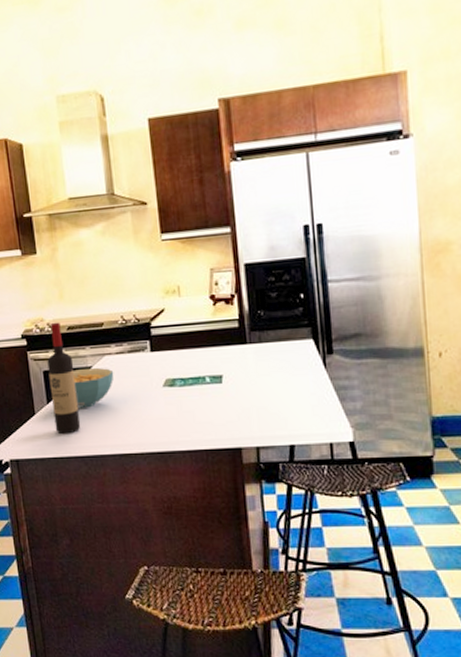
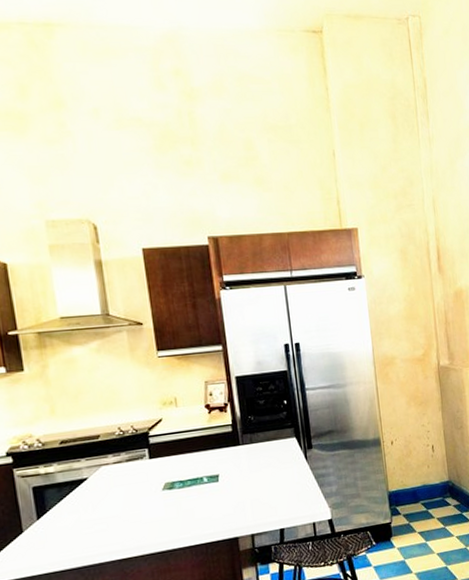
wine bottle: present [47,322,81,435] -> none [37,437,77,549]
cereal bowl: present [73,367,114,408] -> none [67,478,112,521]

